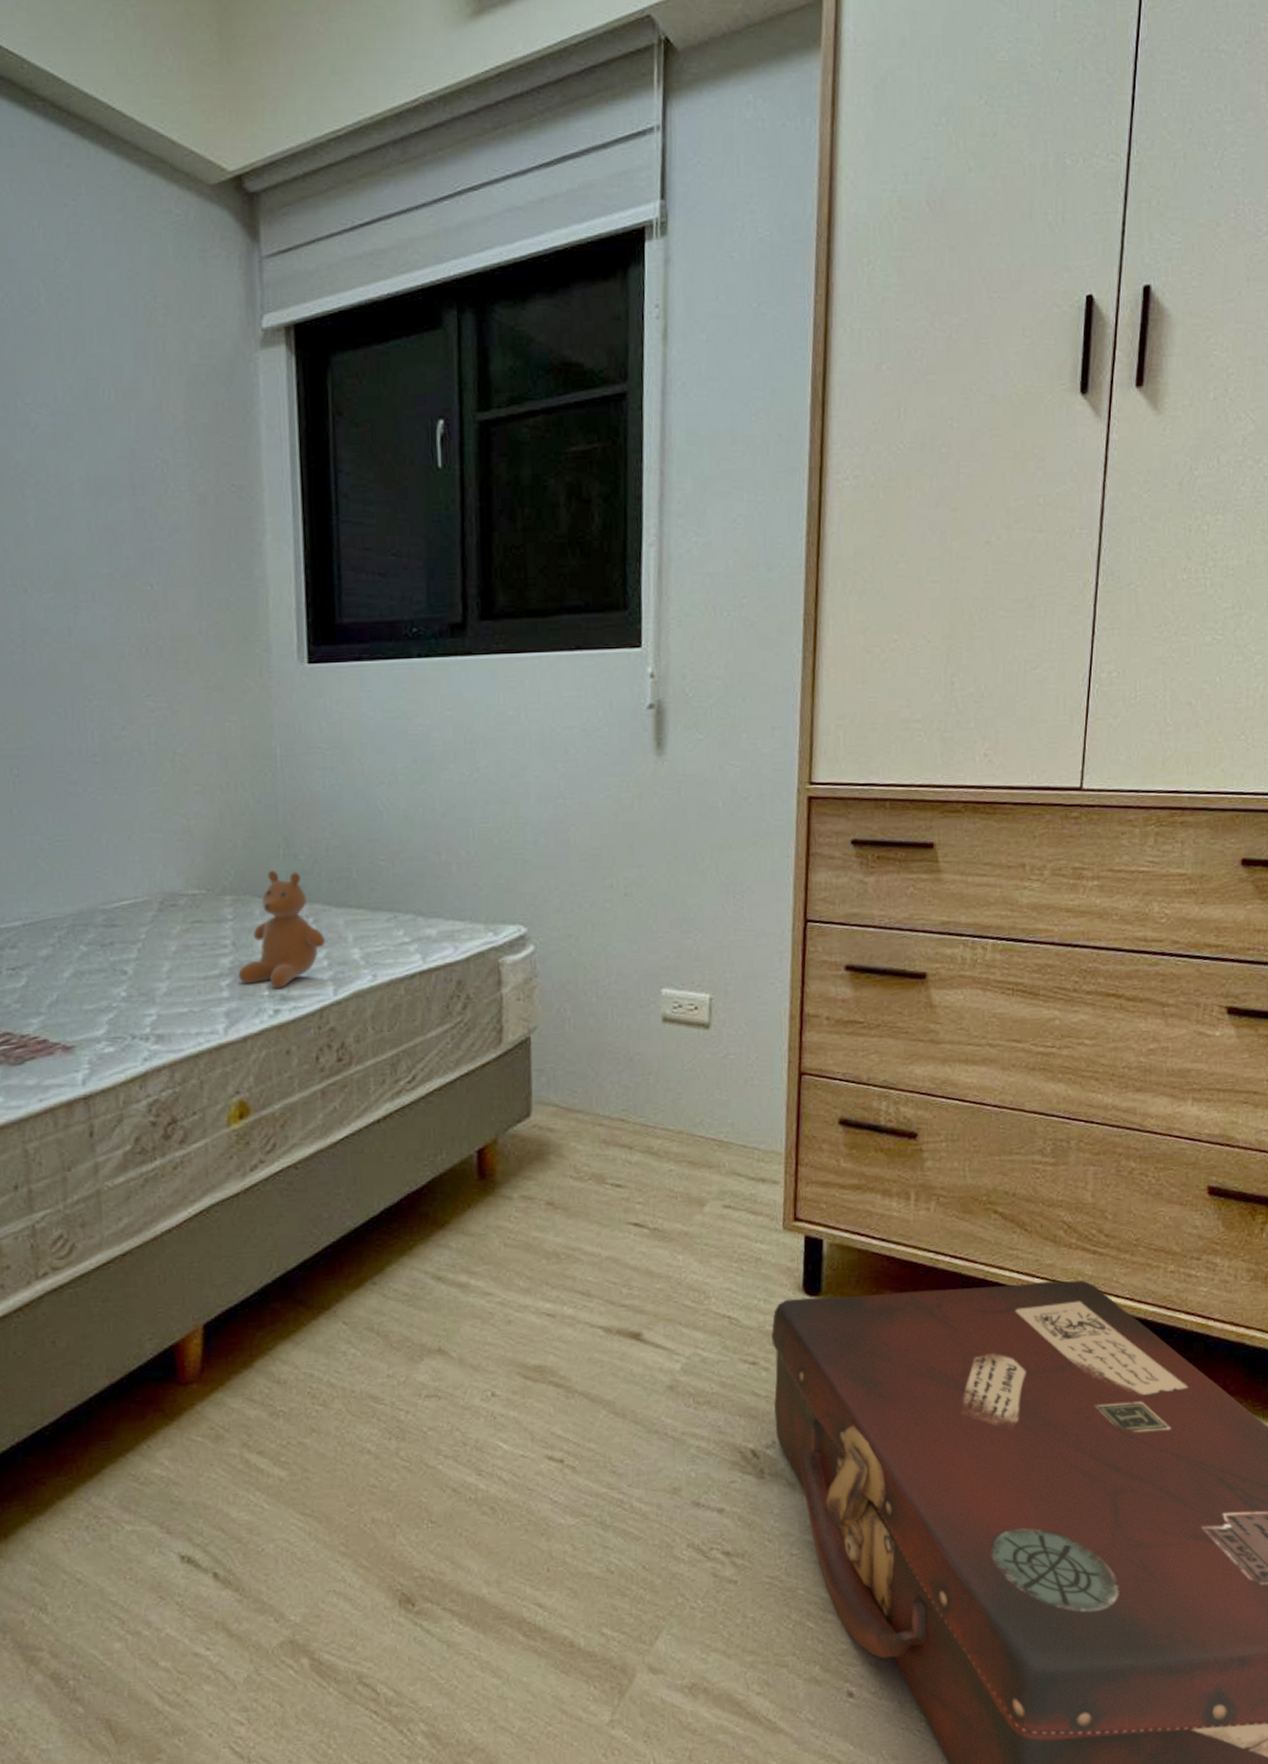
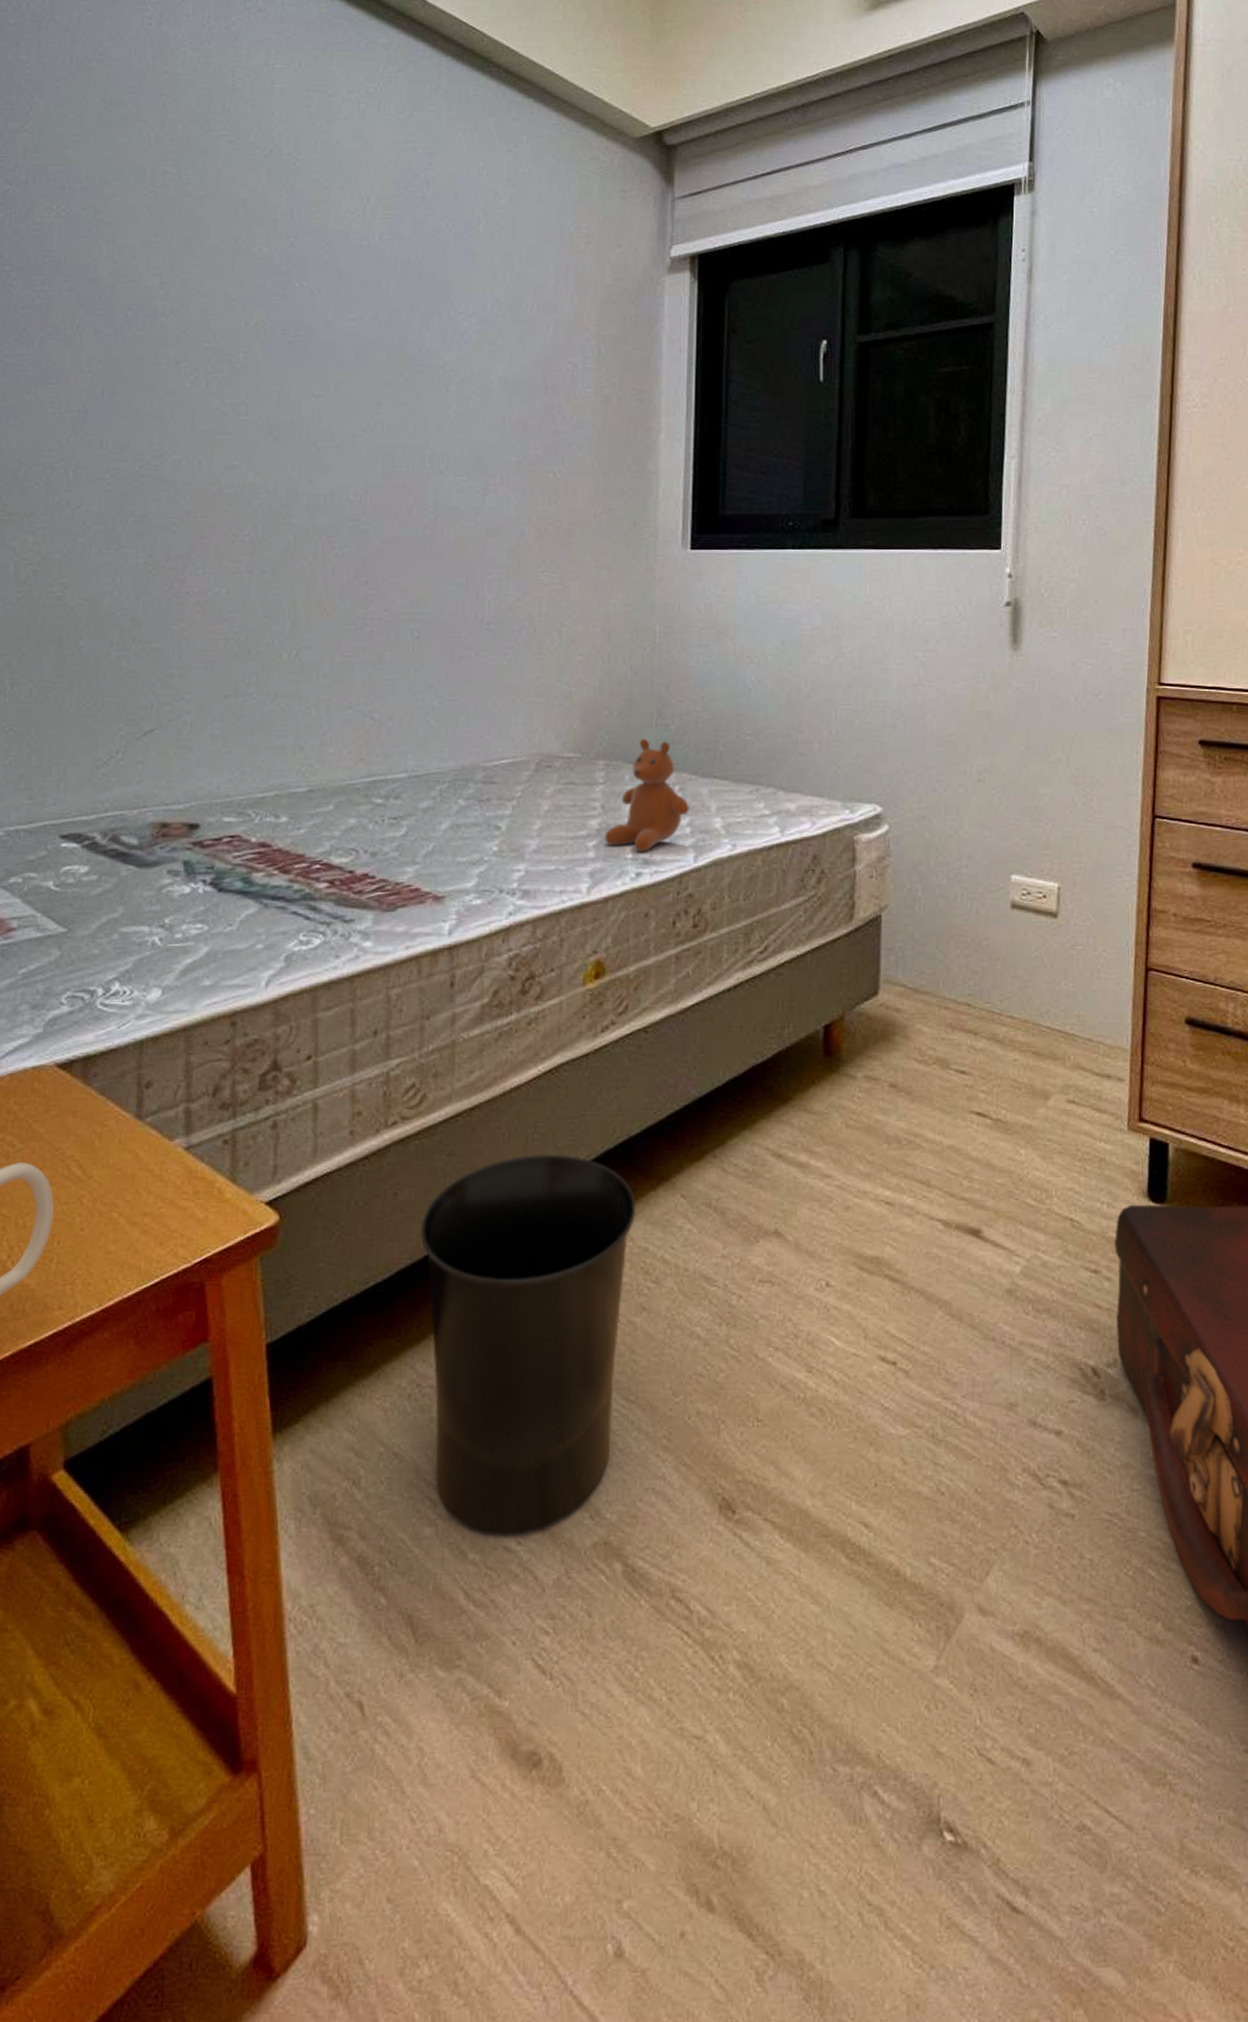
waste bin: none [82,1292,299,1643] -> present [420,1153,637,1534]

